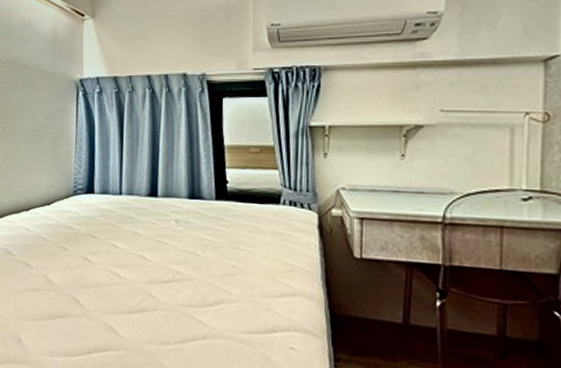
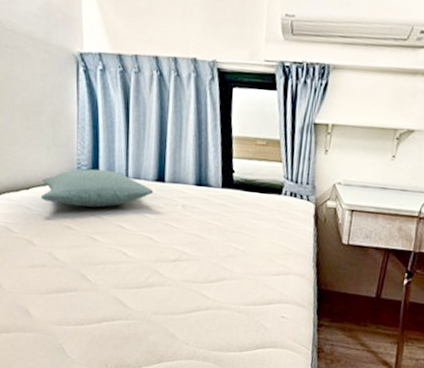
pillow: none [39,187,147,226] -> present [40,169,154,208]

